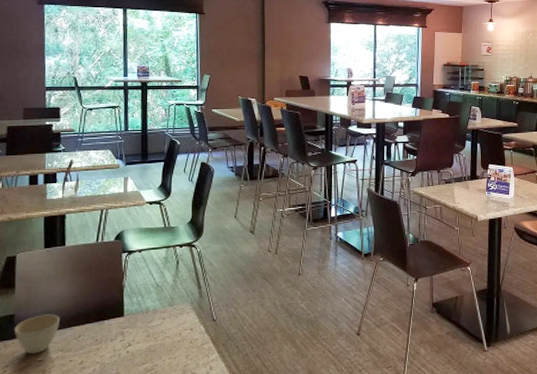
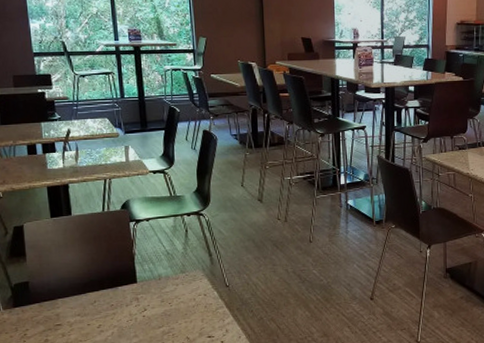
cup: present [15,314,60,355] -> none [31,281,74,319]

